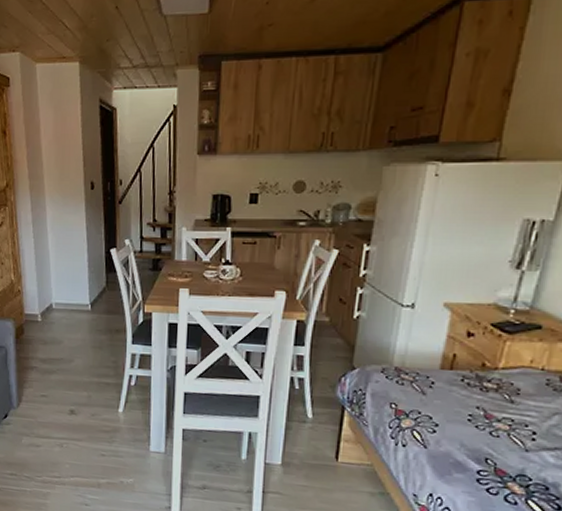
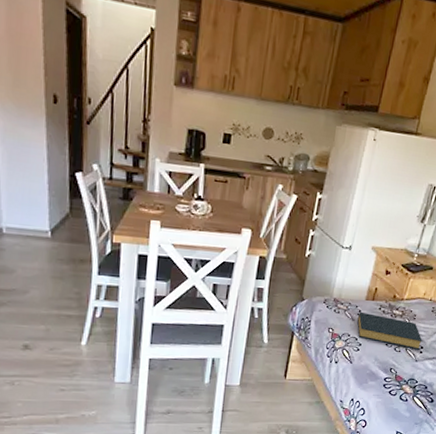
hardback book: none [429,383,534,436] -> present [357,311,422,350]

